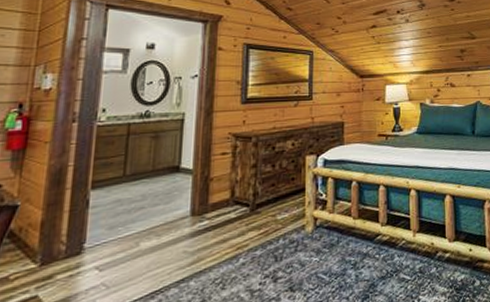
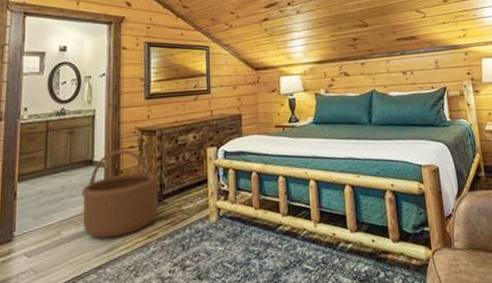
basket: none [164,156,253,250] -> present [81,149,159,239]

